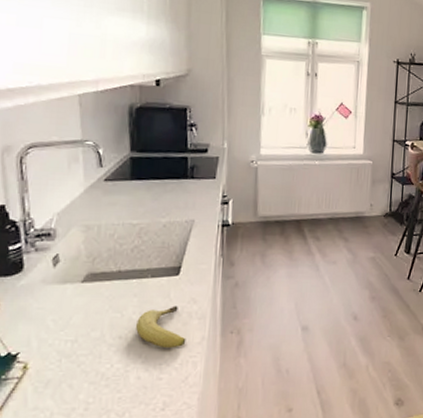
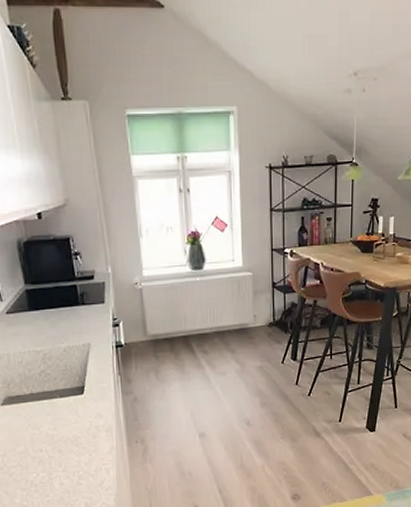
fruit: present [136,306,186,349] -> none [53,421,98,458]

